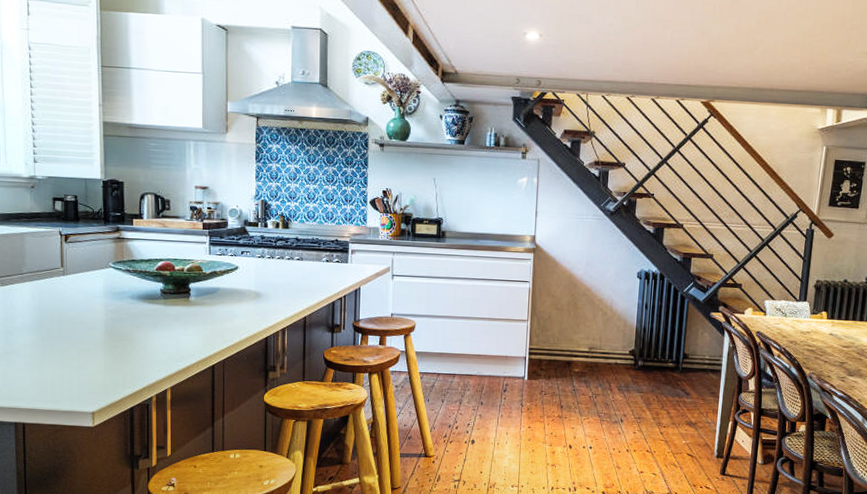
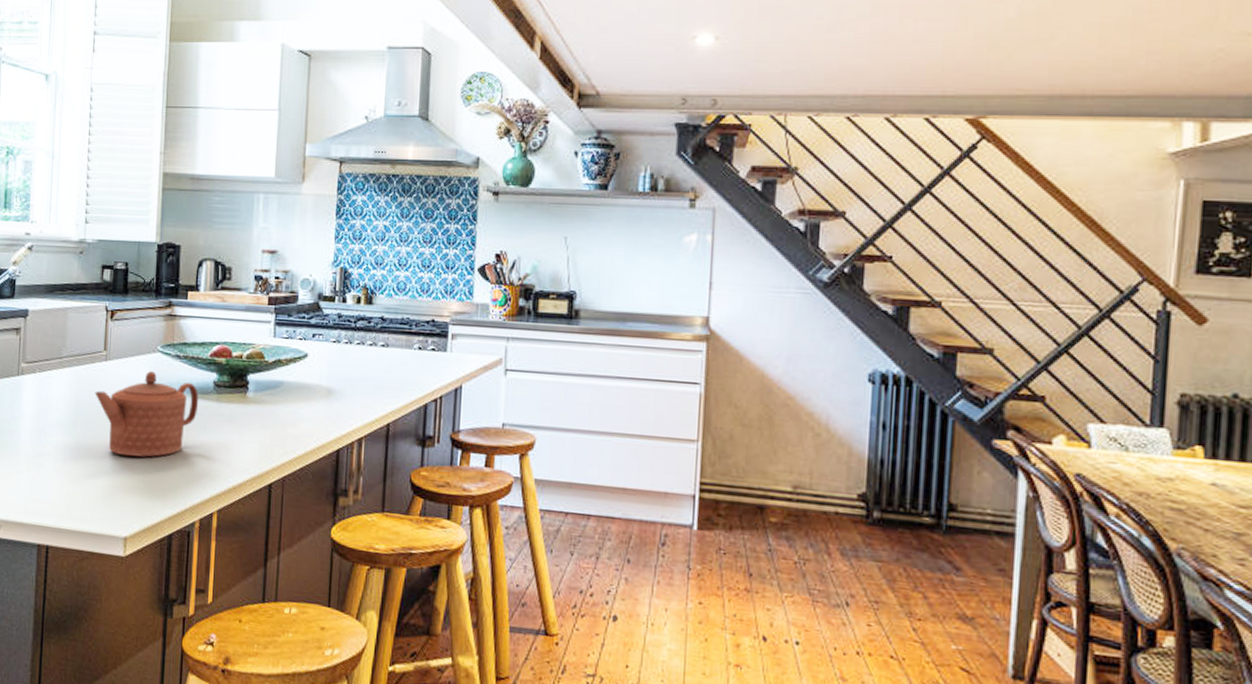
teapot: none [56,283,149,350] -> present [95,371,199,457]

